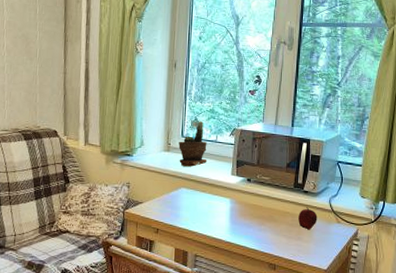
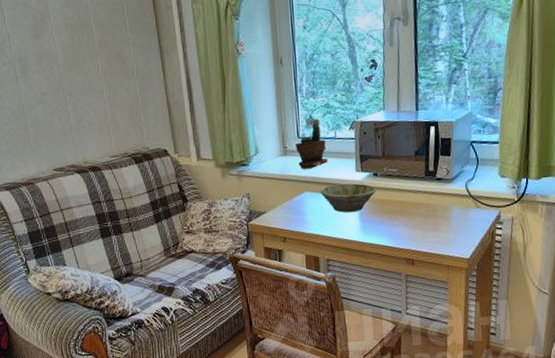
bowl: none [196,185,248,213] -> present [320,183,376,213]
apple: present [298,207,318,230] -> none [433,195,455,219]

